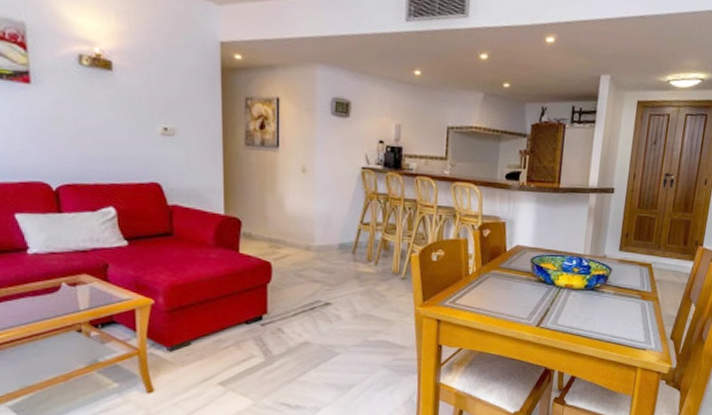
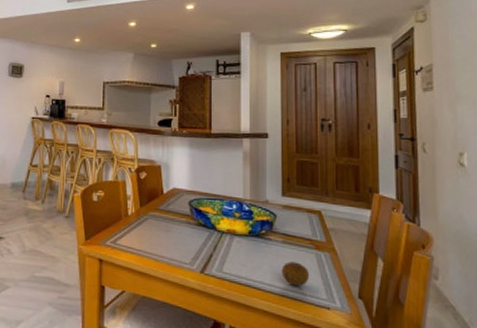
fruit: none [609,311,634,333] -> present [281,261,310,287]

